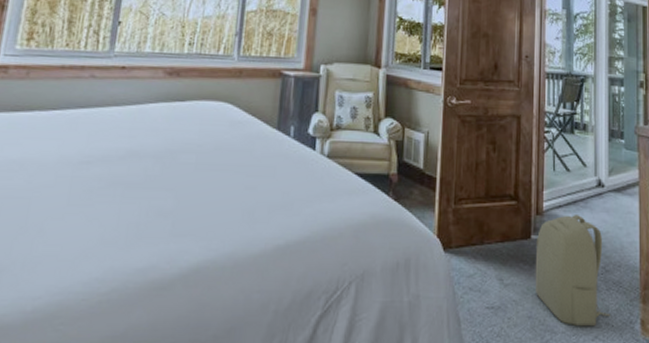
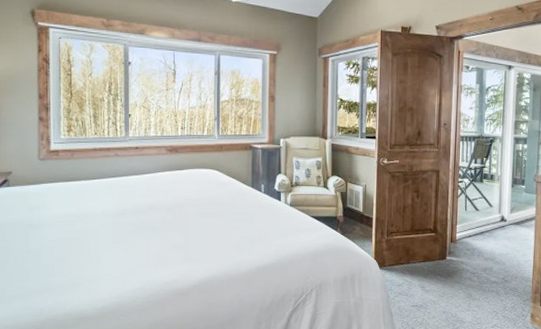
backpack: present [535,215,611,327] -> none [449,242,507,319]

